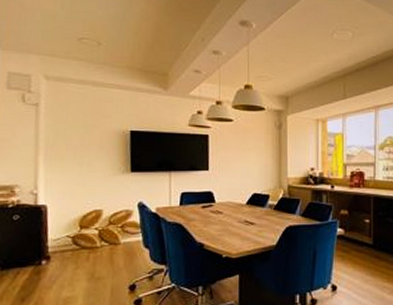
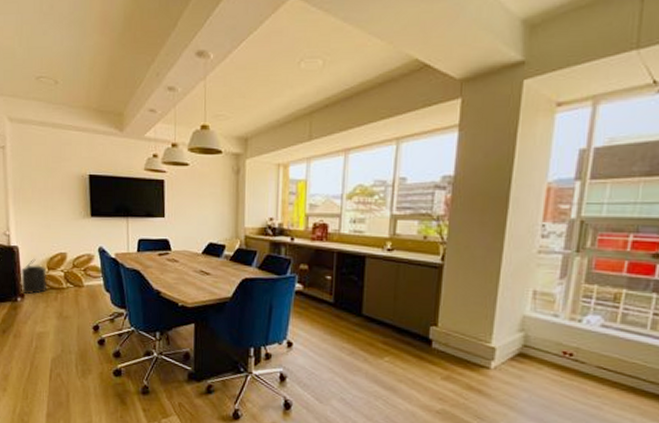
trash can: none [47,217,79,255] -> present [21,258,48,294]

